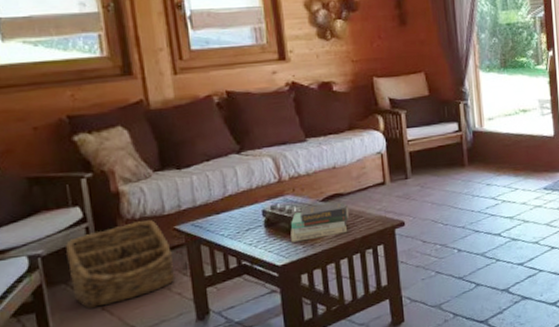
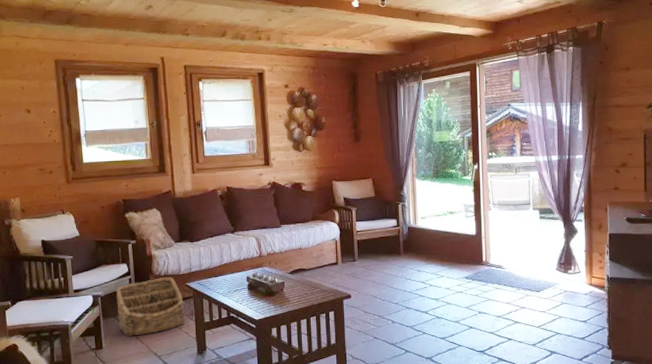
books: present [290,201,349,243] -> none [266,275,310,303]

